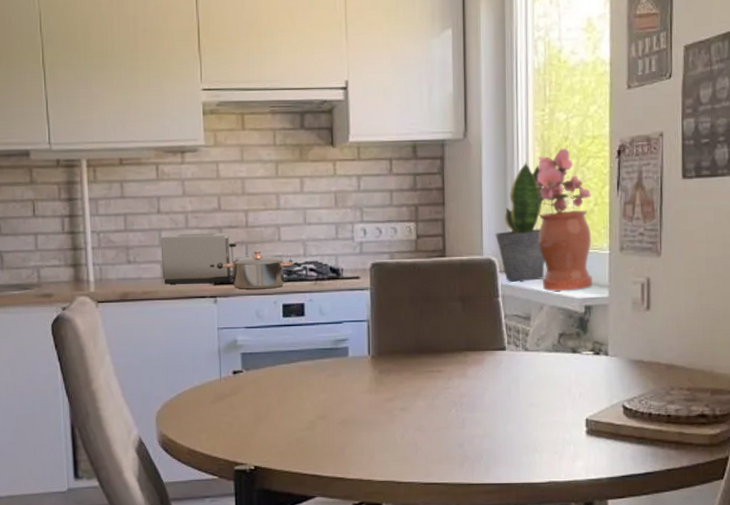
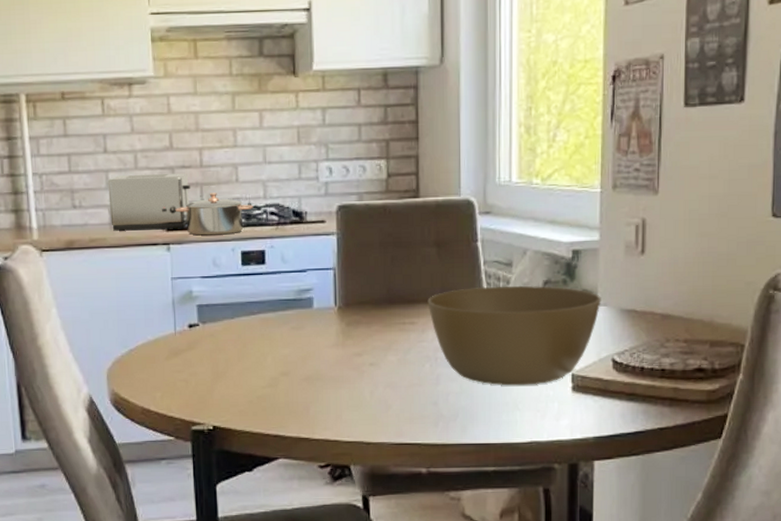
bowl: none [453,337,612,429] -> present [427,285,601,386]
potted plant: present [495,162,545,282] -> none [474,90,529,225]
potted flower: present [527,148,593,292] -> none [510,74,583,235]

